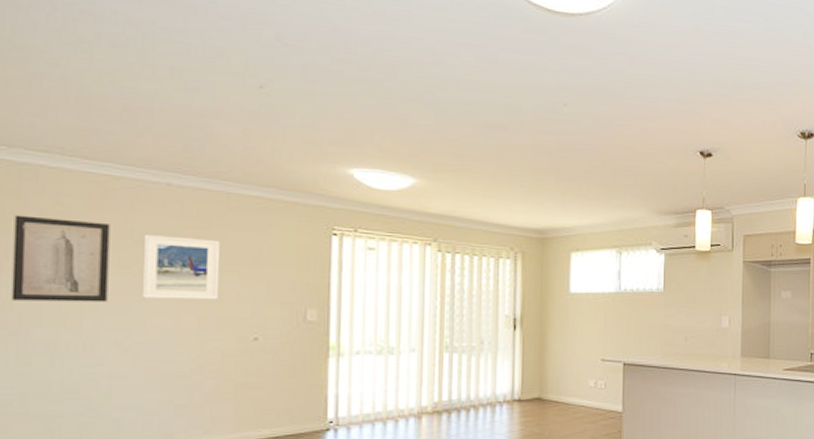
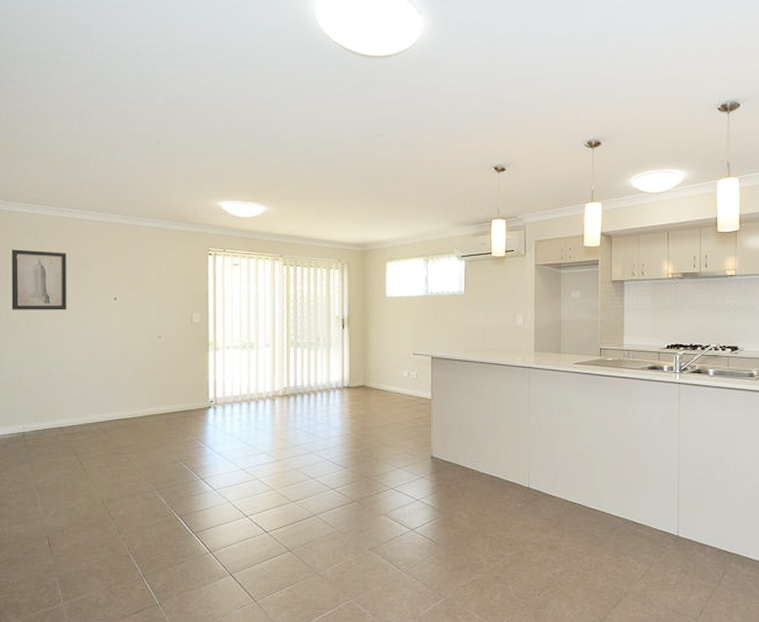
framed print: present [141,234,221,300] -> none [87,259,135,307]

